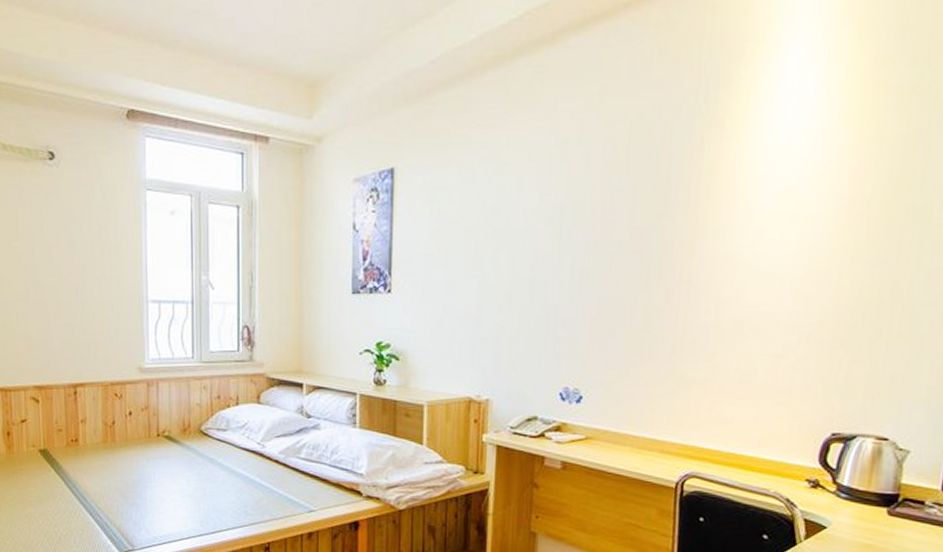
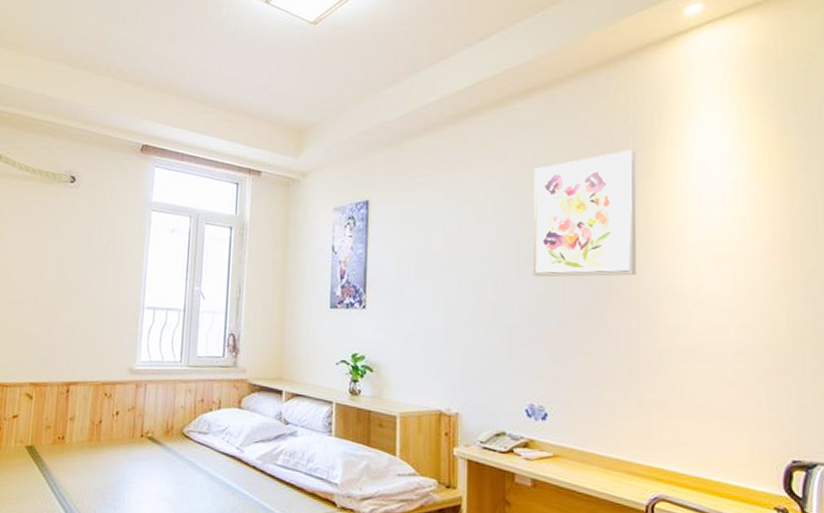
wall art: none [577,94,707,250] -> present [533,150,637,277]

